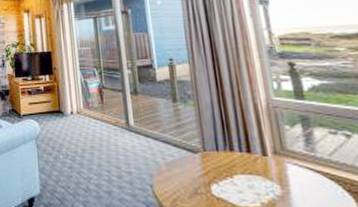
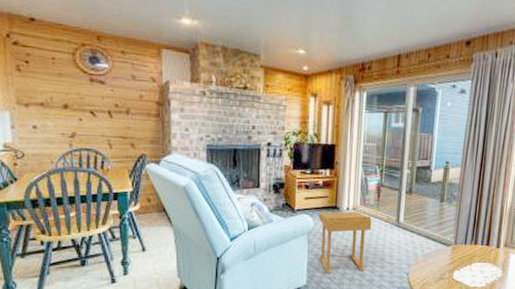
side table: none [43,115,101,183] -> present [318,211,372,275]

